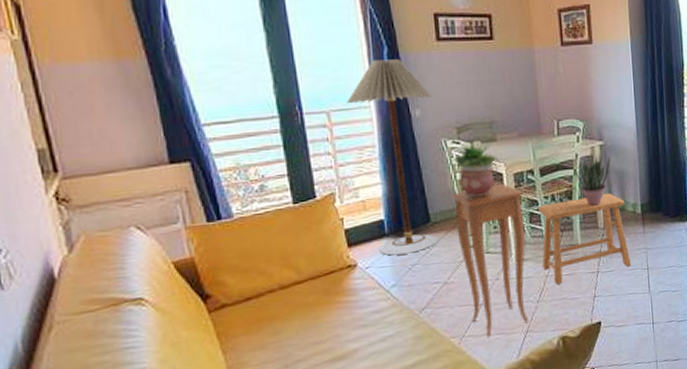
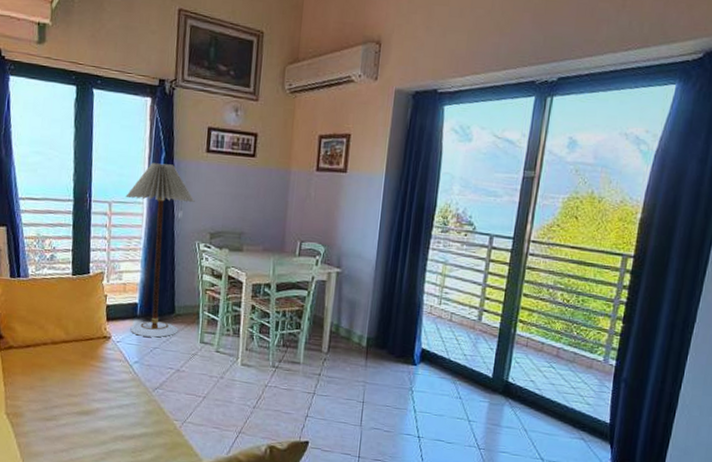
side table: present [451,183,529,339] -> none [194,291,258,429]
potted plant: present [454,141,499,198] -> none [202,247,242,300]
stool: present [537,193,632,285] -> none [264,318,352,396]
potted plant: present [575,152,611,206] -> none [308,278,345,330]

